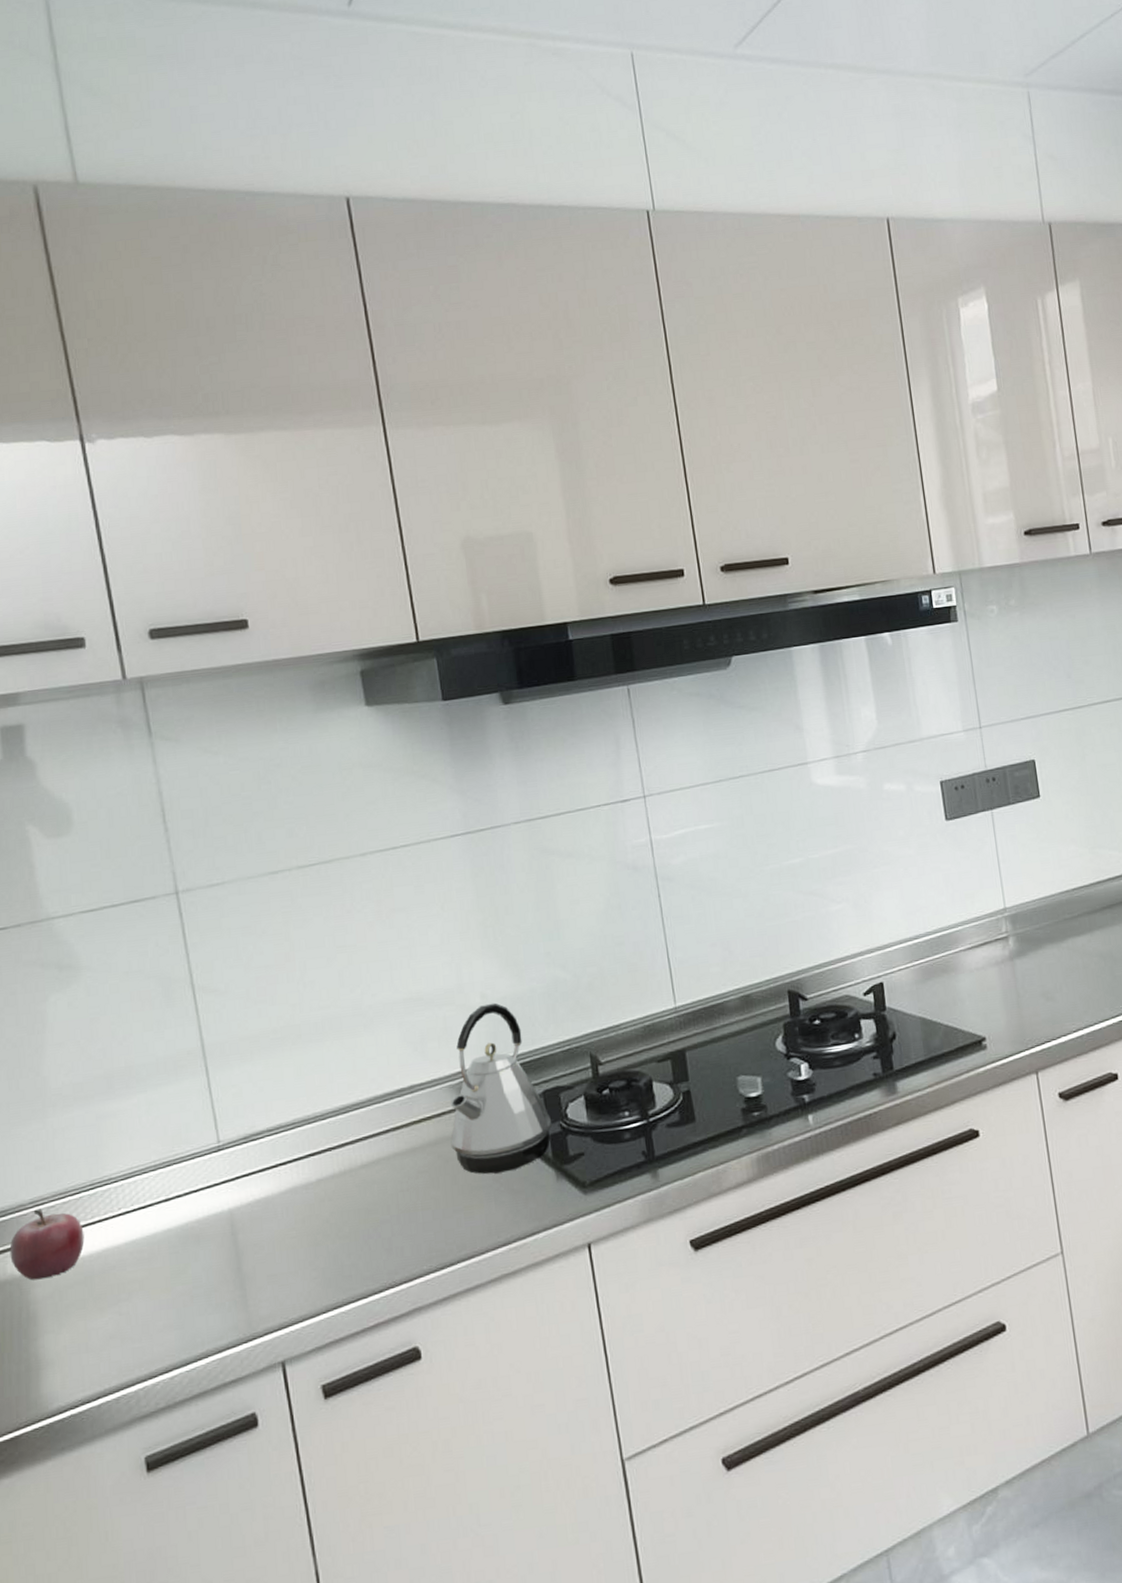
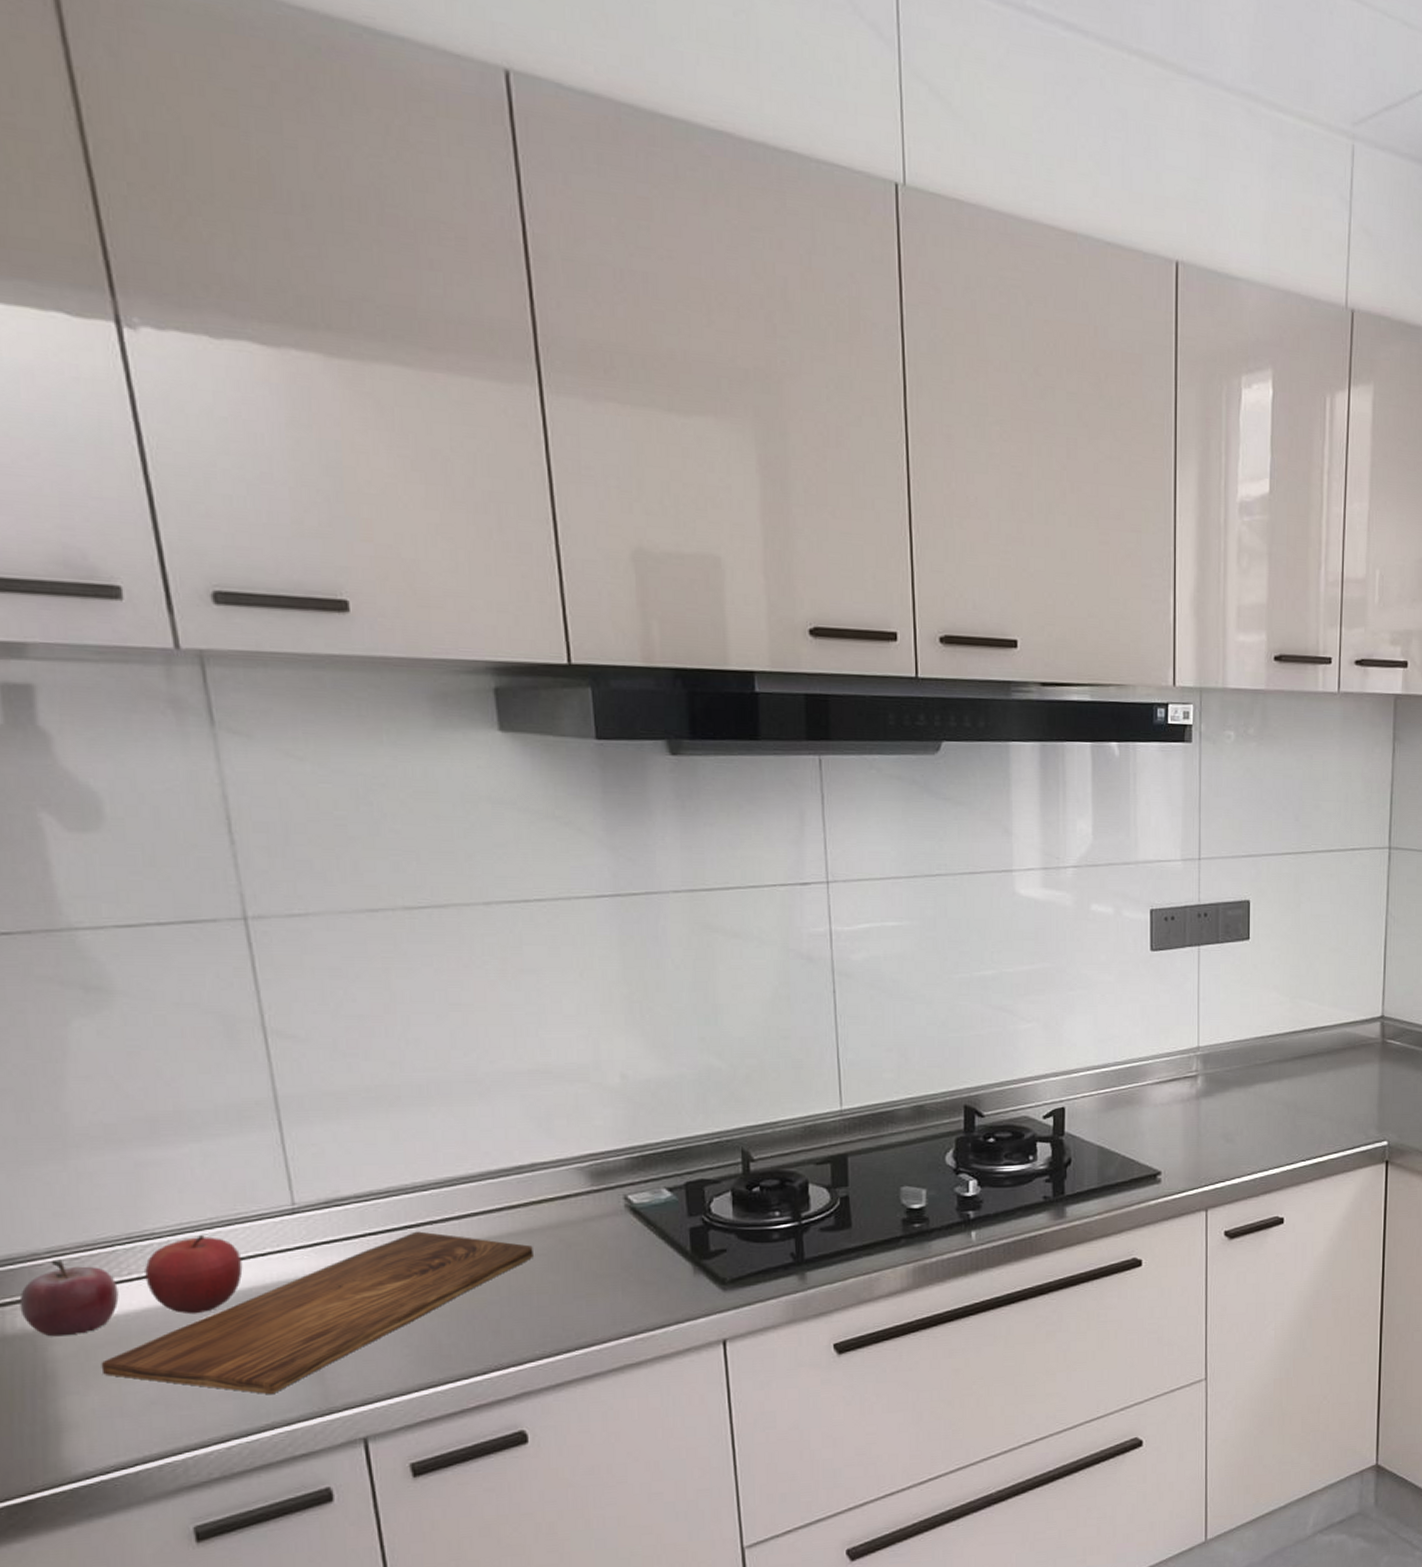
cutting board: none [71,1158,417,1324] -> present [101,1231,533,1394]
fruit: none [104,1176,180,1252] -> present [145,1234,243,1314]
kettle: present [450,1003,553,1174] -> none [575,1085,693,1263]

